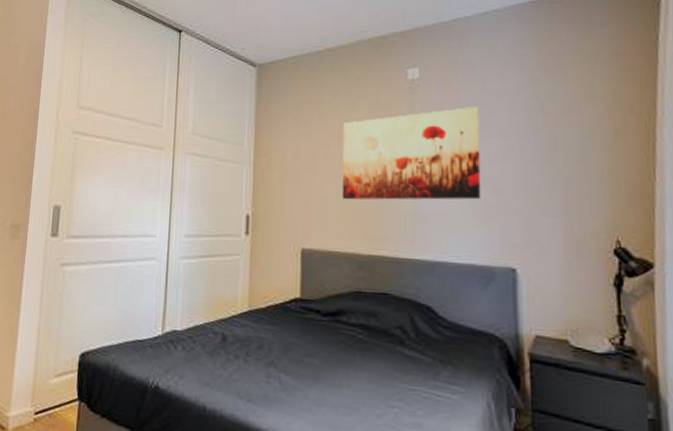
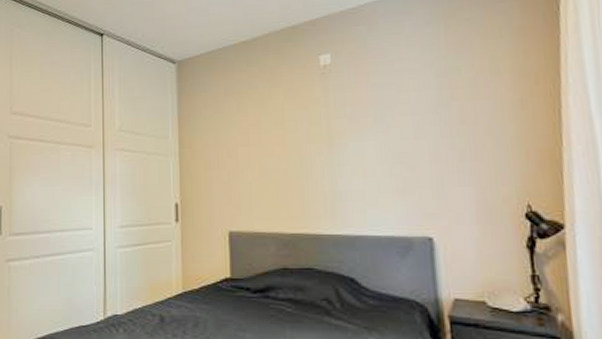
wall art: present [341,106,481,200] -> none [262,86,396,183]

